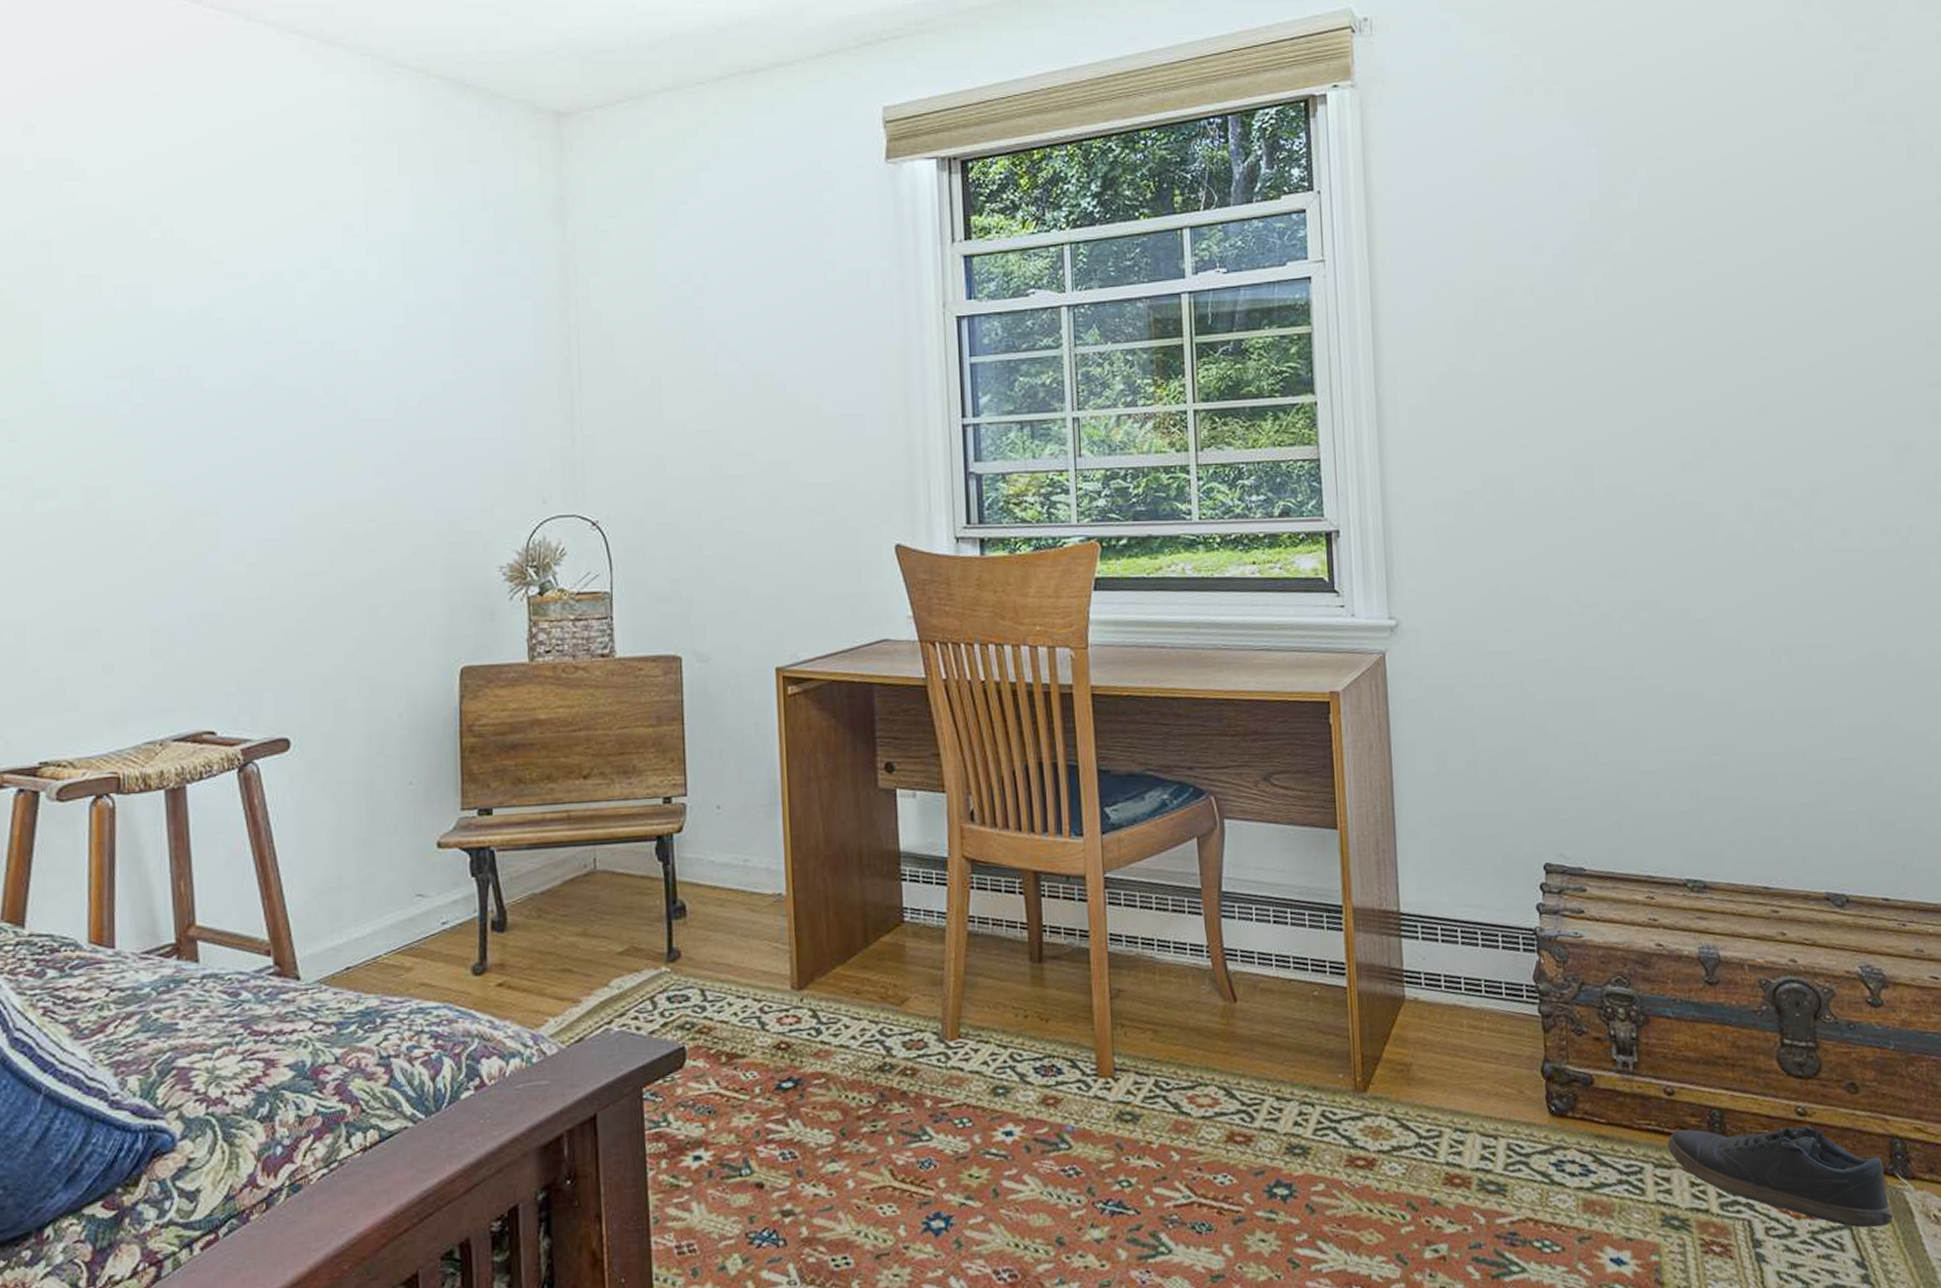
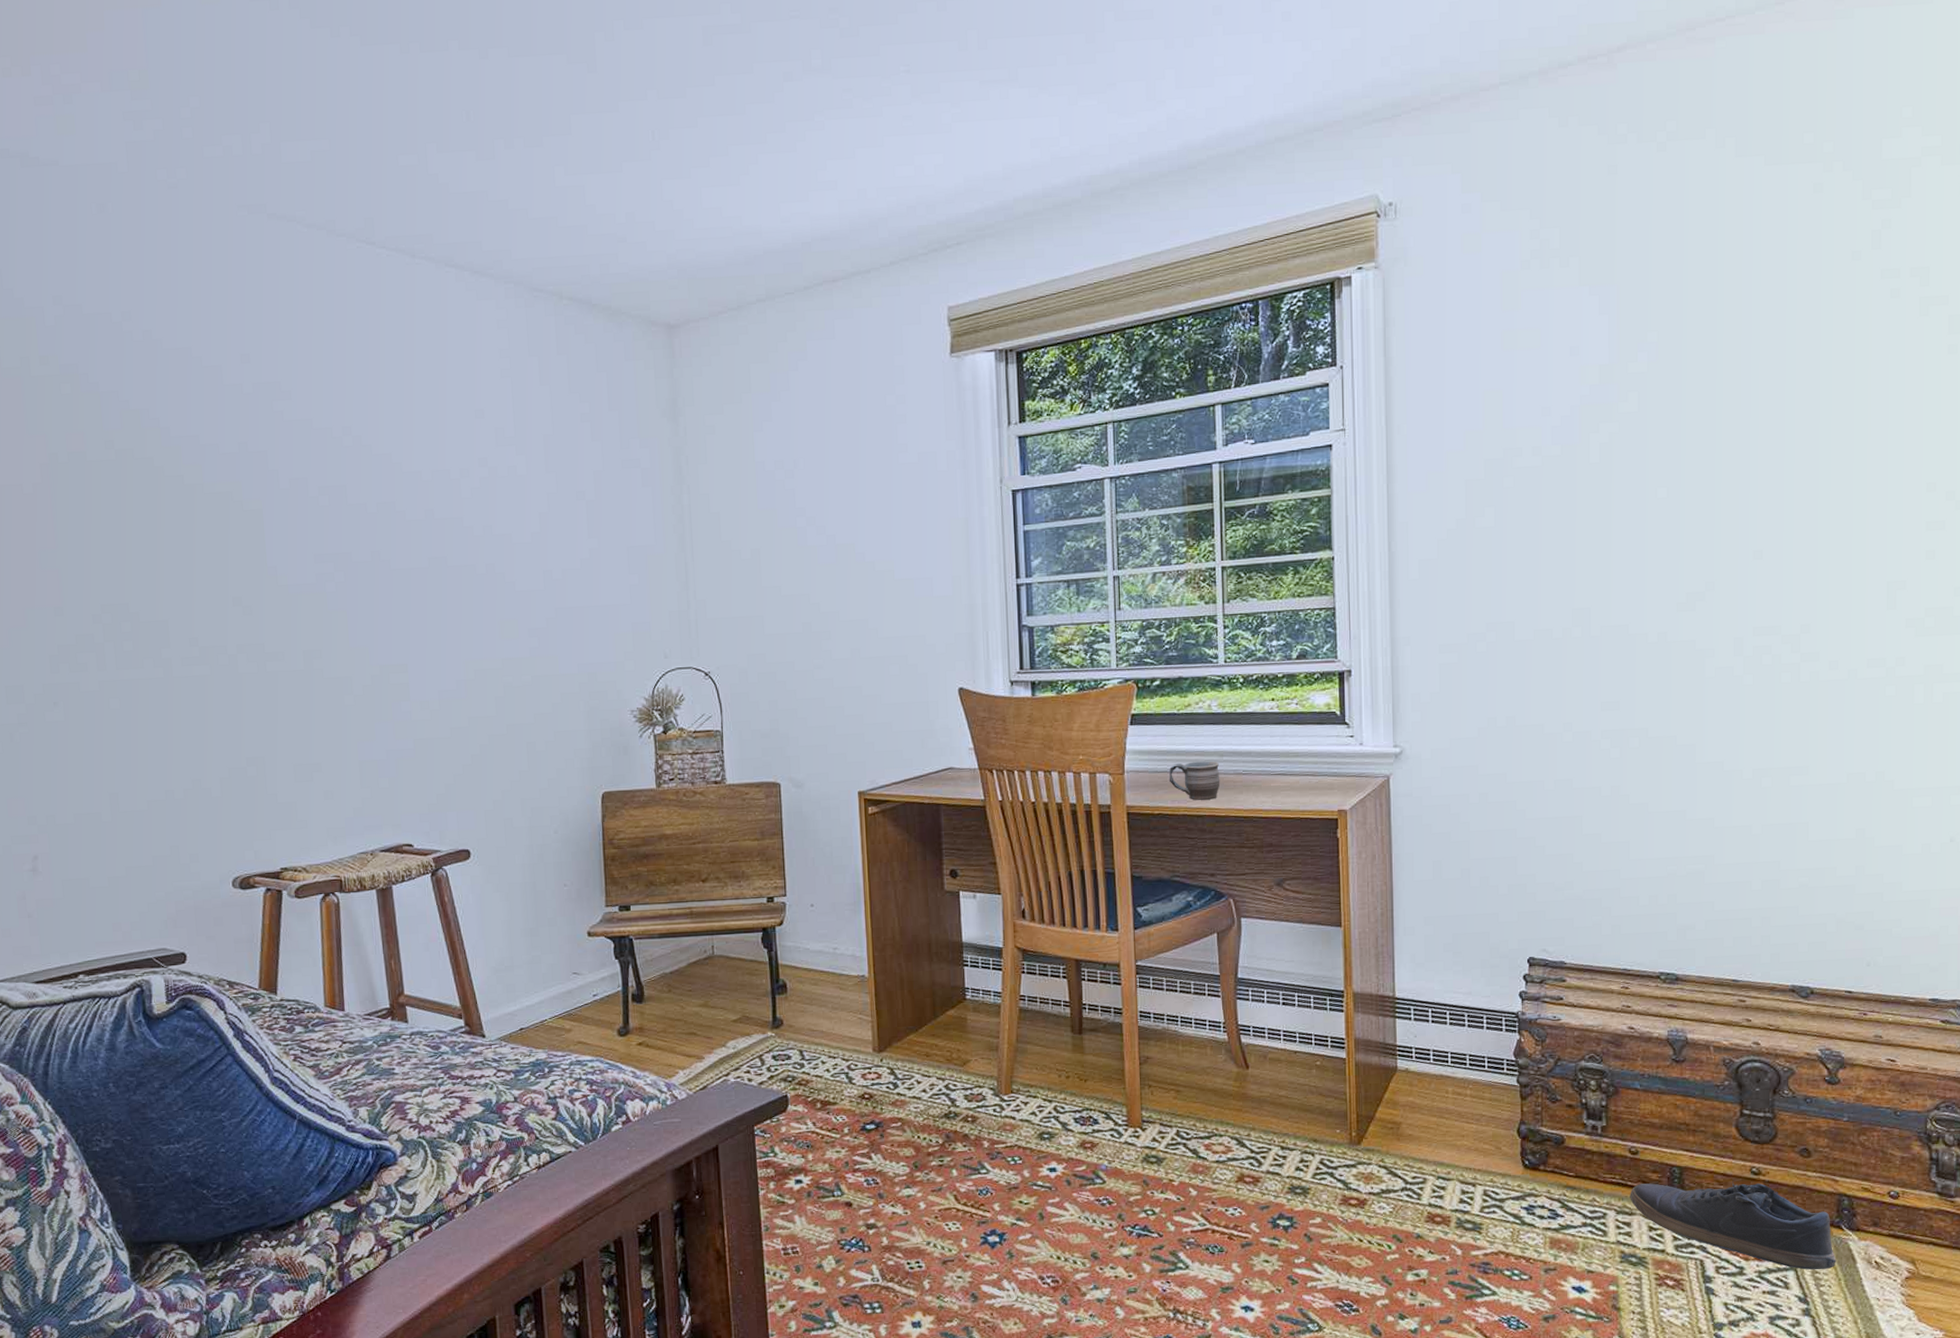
mug: none [1138,633,1197,680] -> present [1169,761,1220,800]

